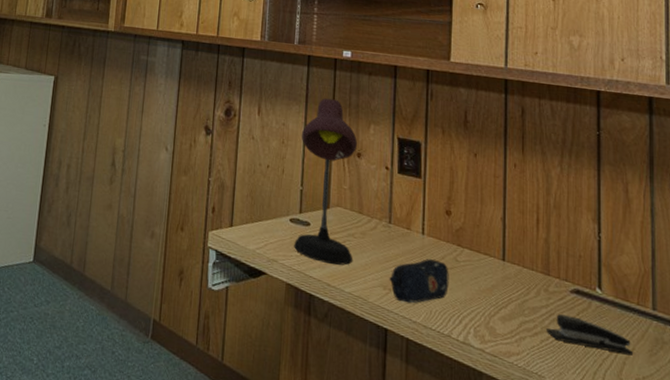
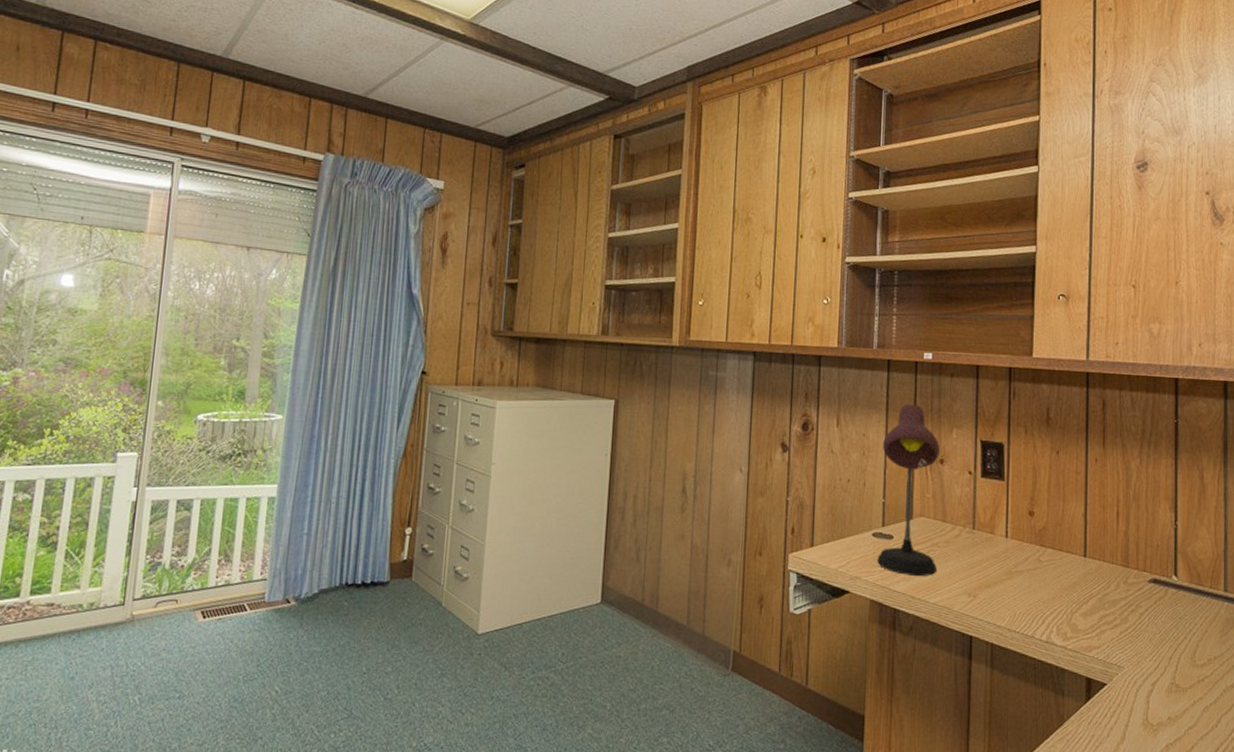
pencil case: present [389,259,449,304] -> none [973,562,1033,608]
stapler: present [547,314,634,356] -> none [1126,605,1206,638]

